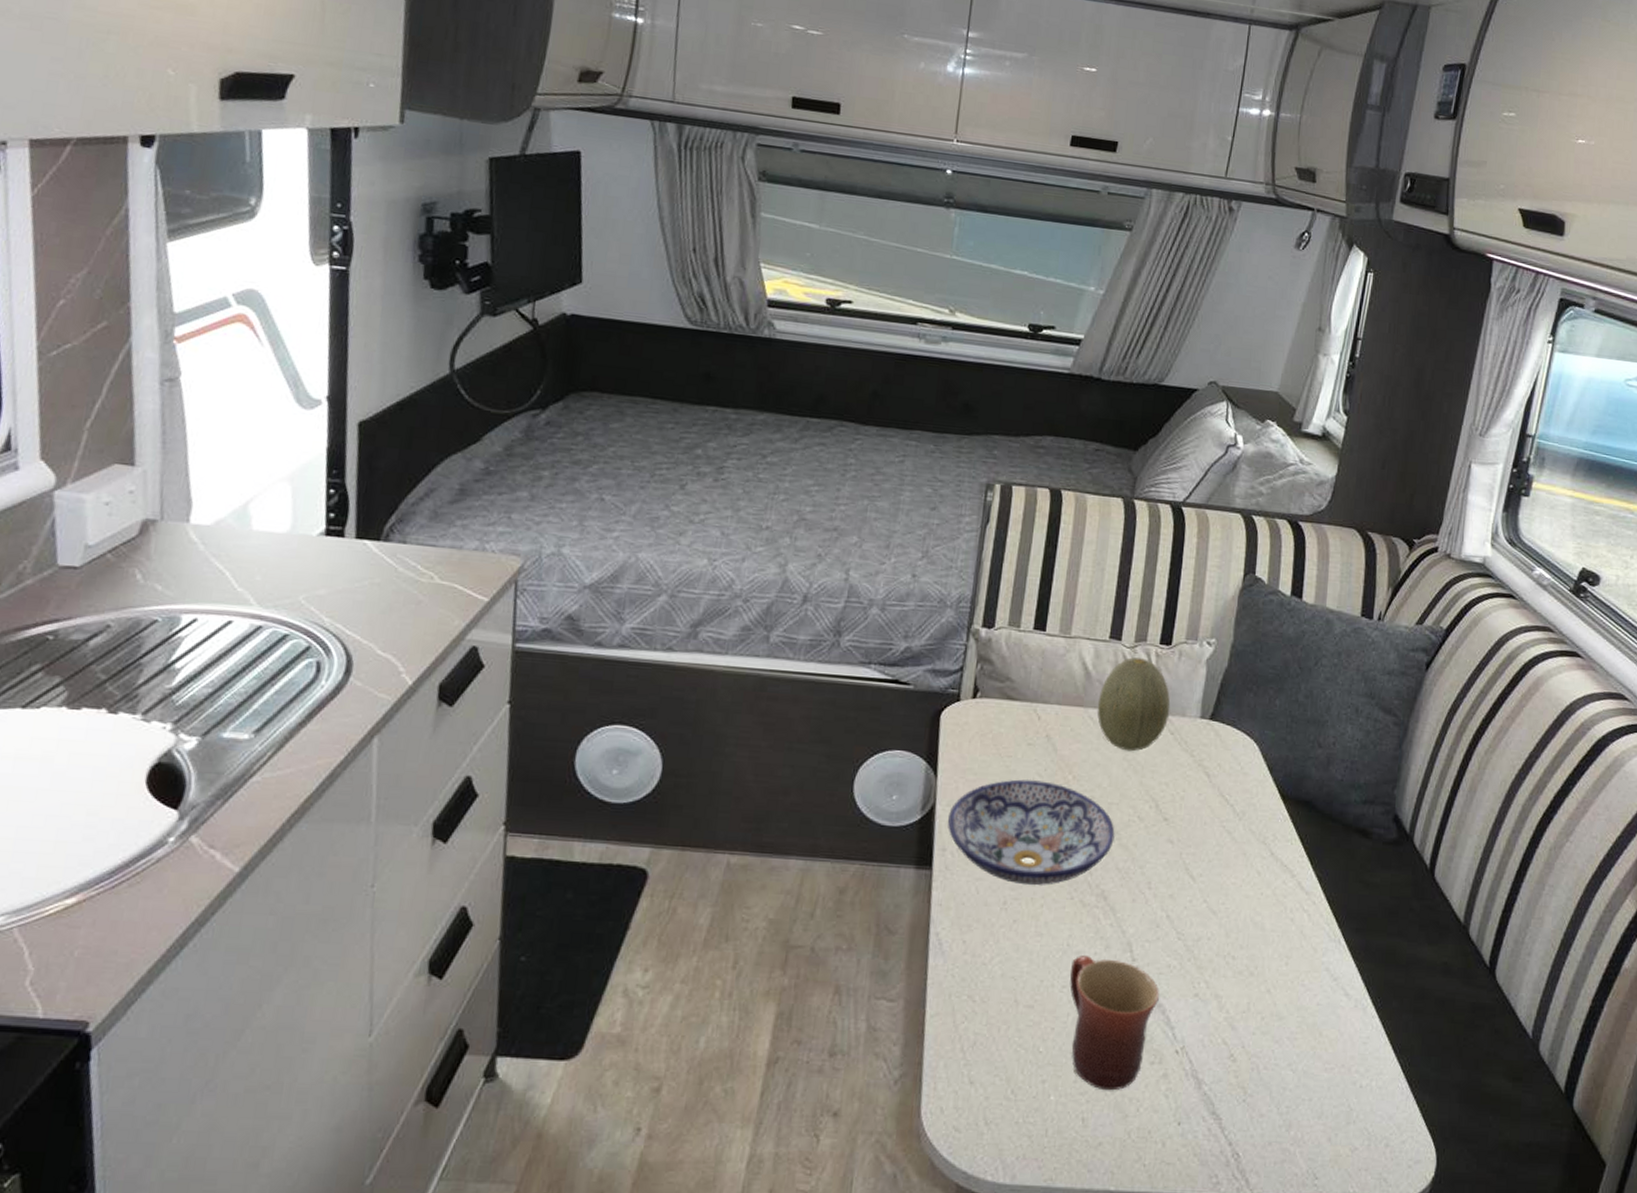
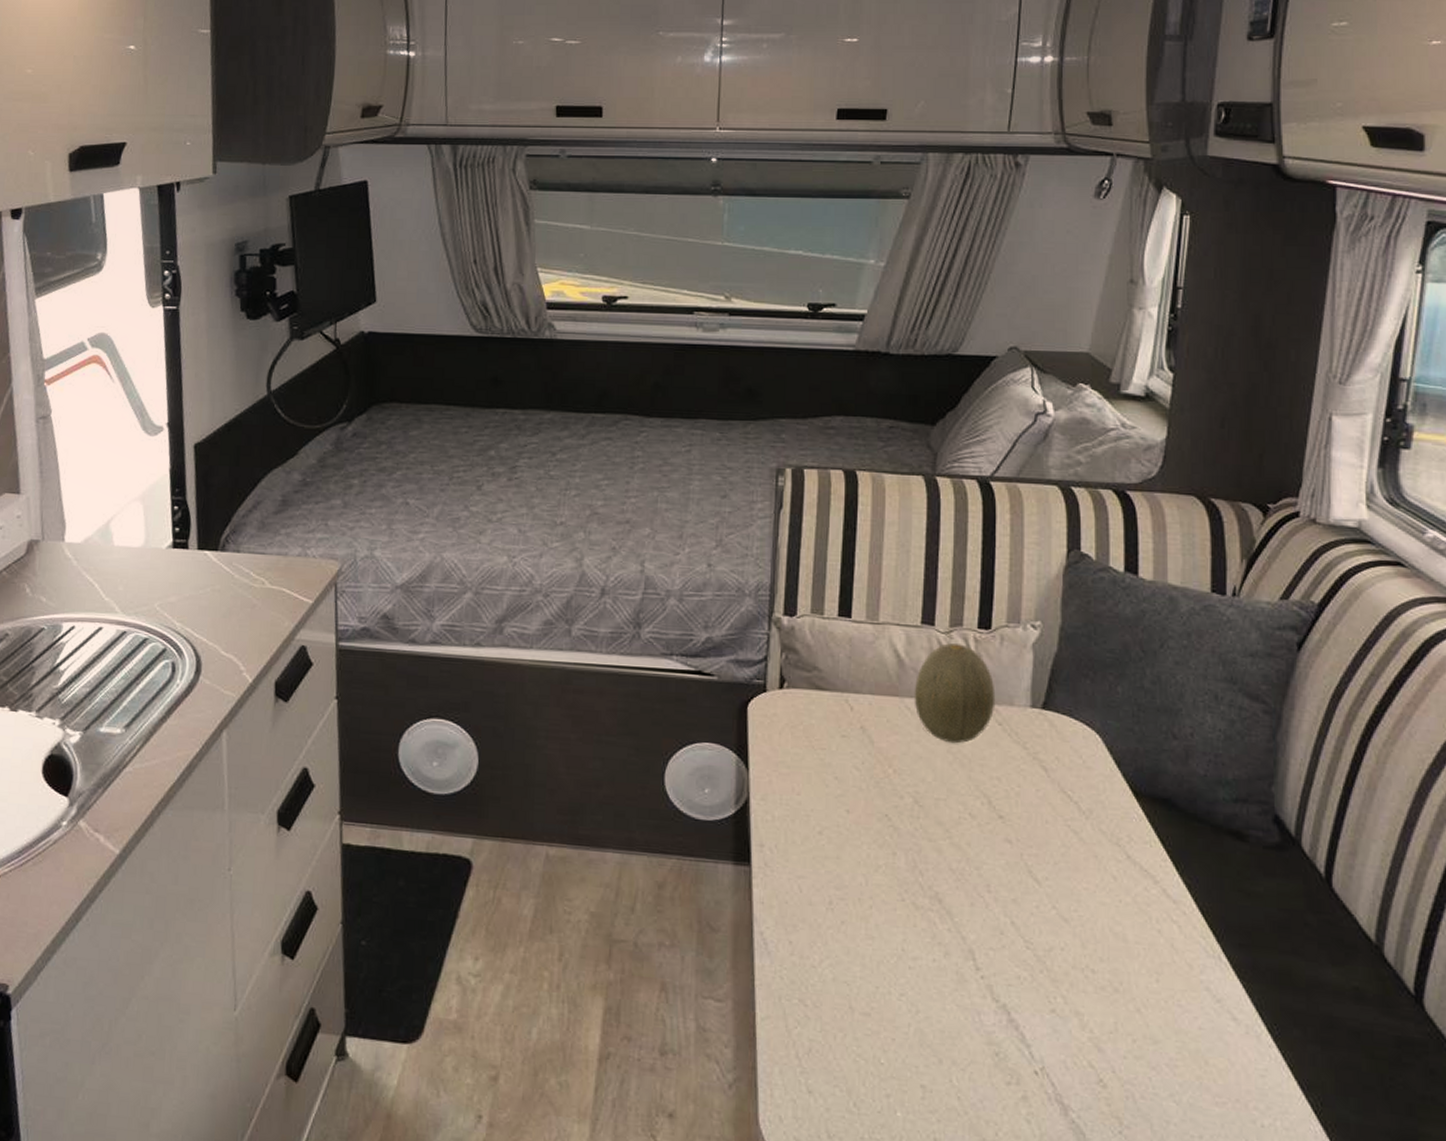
bowl: present [947,779,1115,886] -> none [763,773,945,885]
mug: present [1070,956,1159,1091] -> none [908,962,1010,1111]

